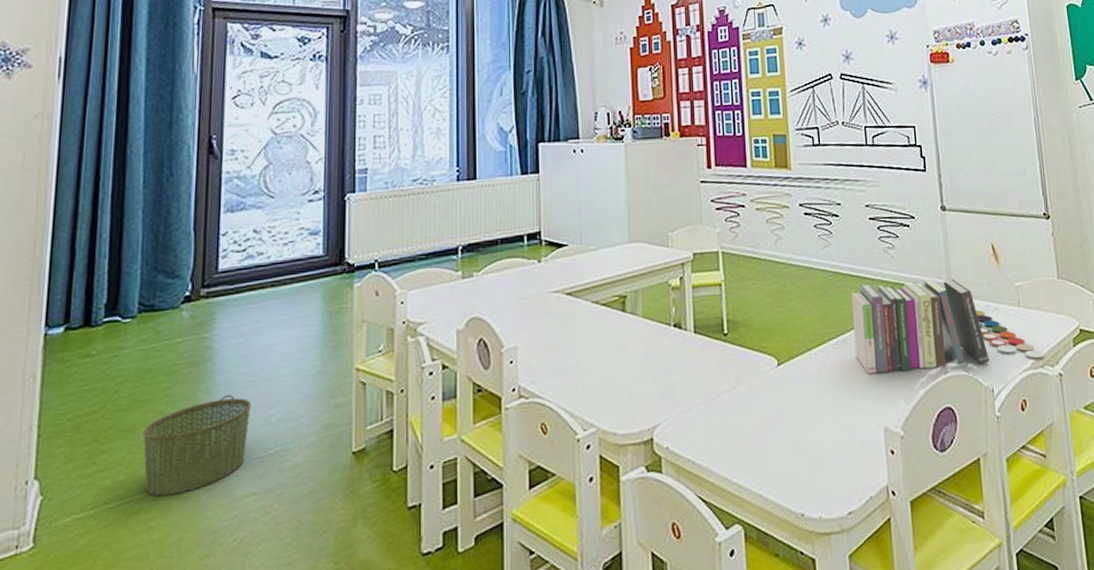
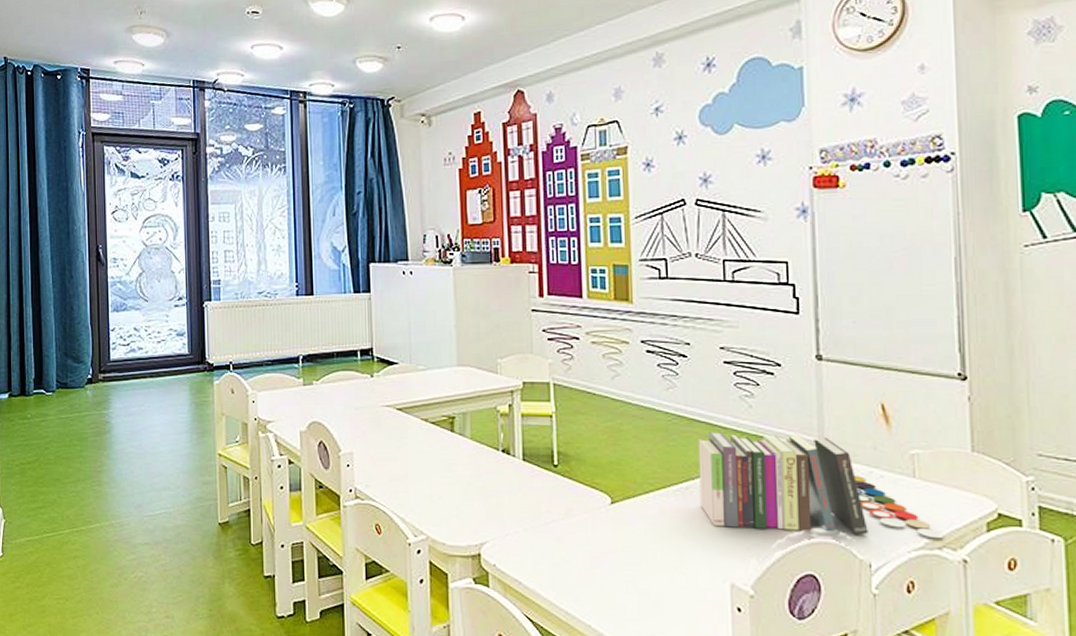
basket: present [142,394,251,497] -> none [66,461,141,535]

